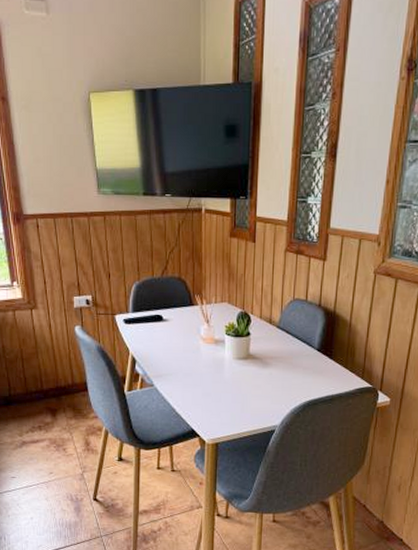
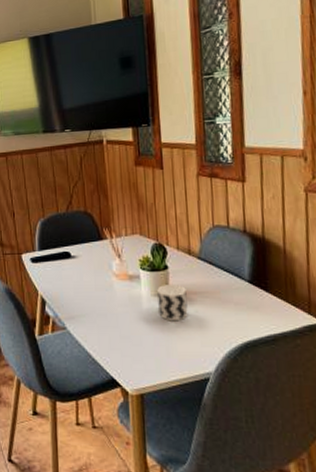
cup: none [238,350,264,382] -> present [157,285,188,321]

